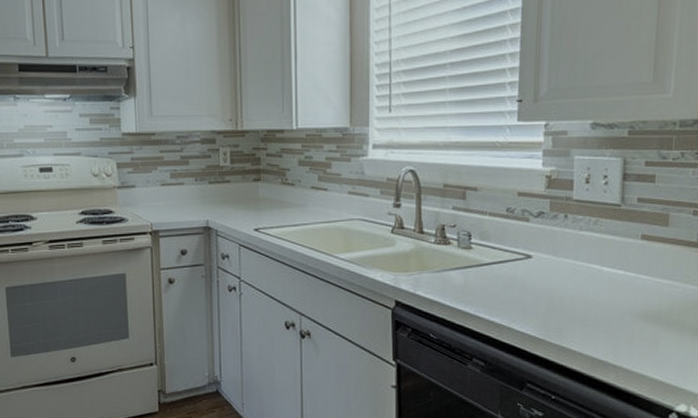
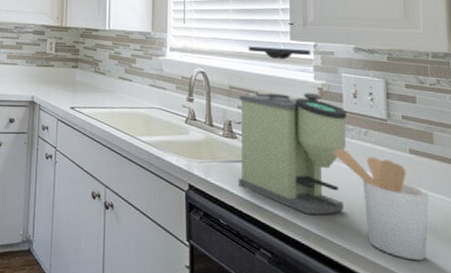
coffee grinder: none [452,131,576,318] -> present [239,46,347,215]
utensil holder: none [557,243,656,350] -> present [332,149,429,261]

